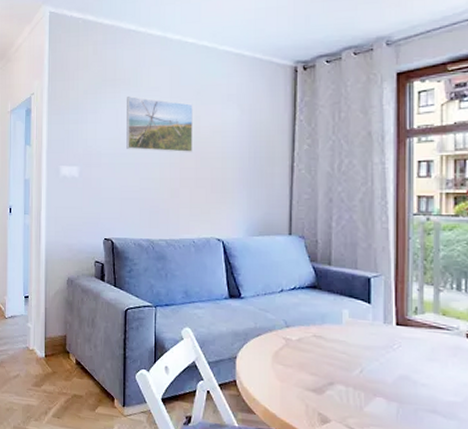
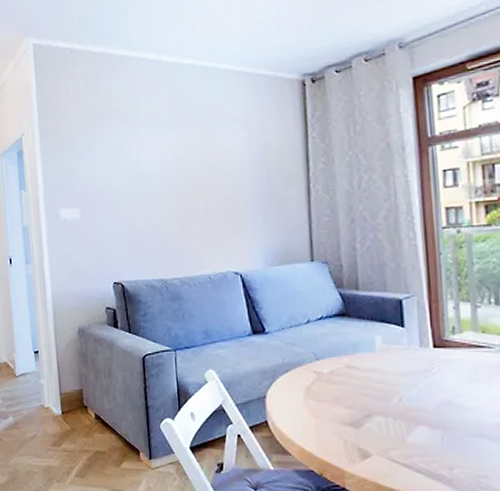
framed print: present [126,96,193,153] -> none [124,127,200,185]

